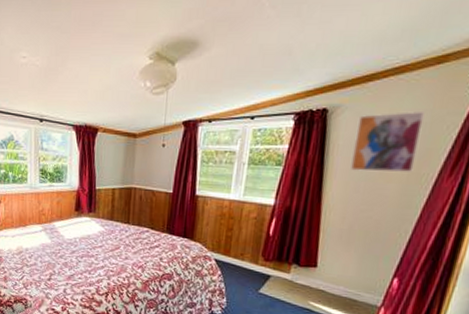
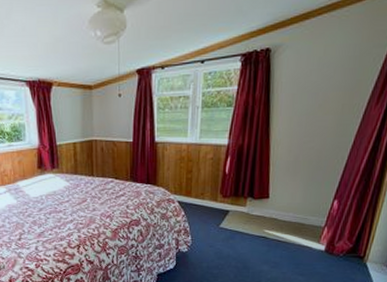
wall art: present [349,110,425,173] -> none [292,45,355,106]

